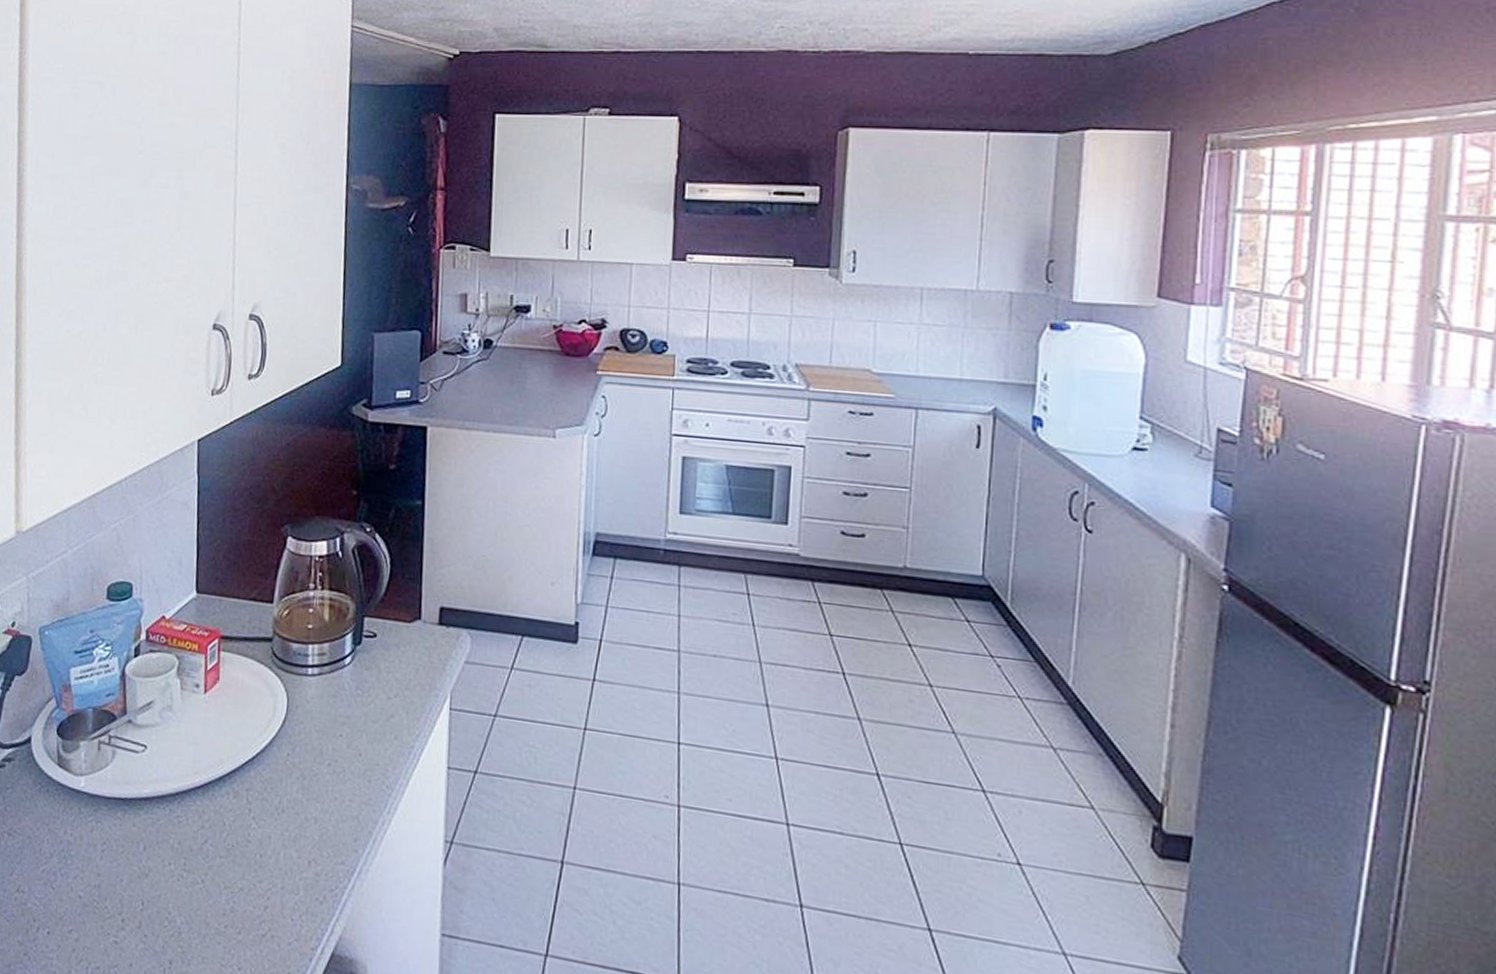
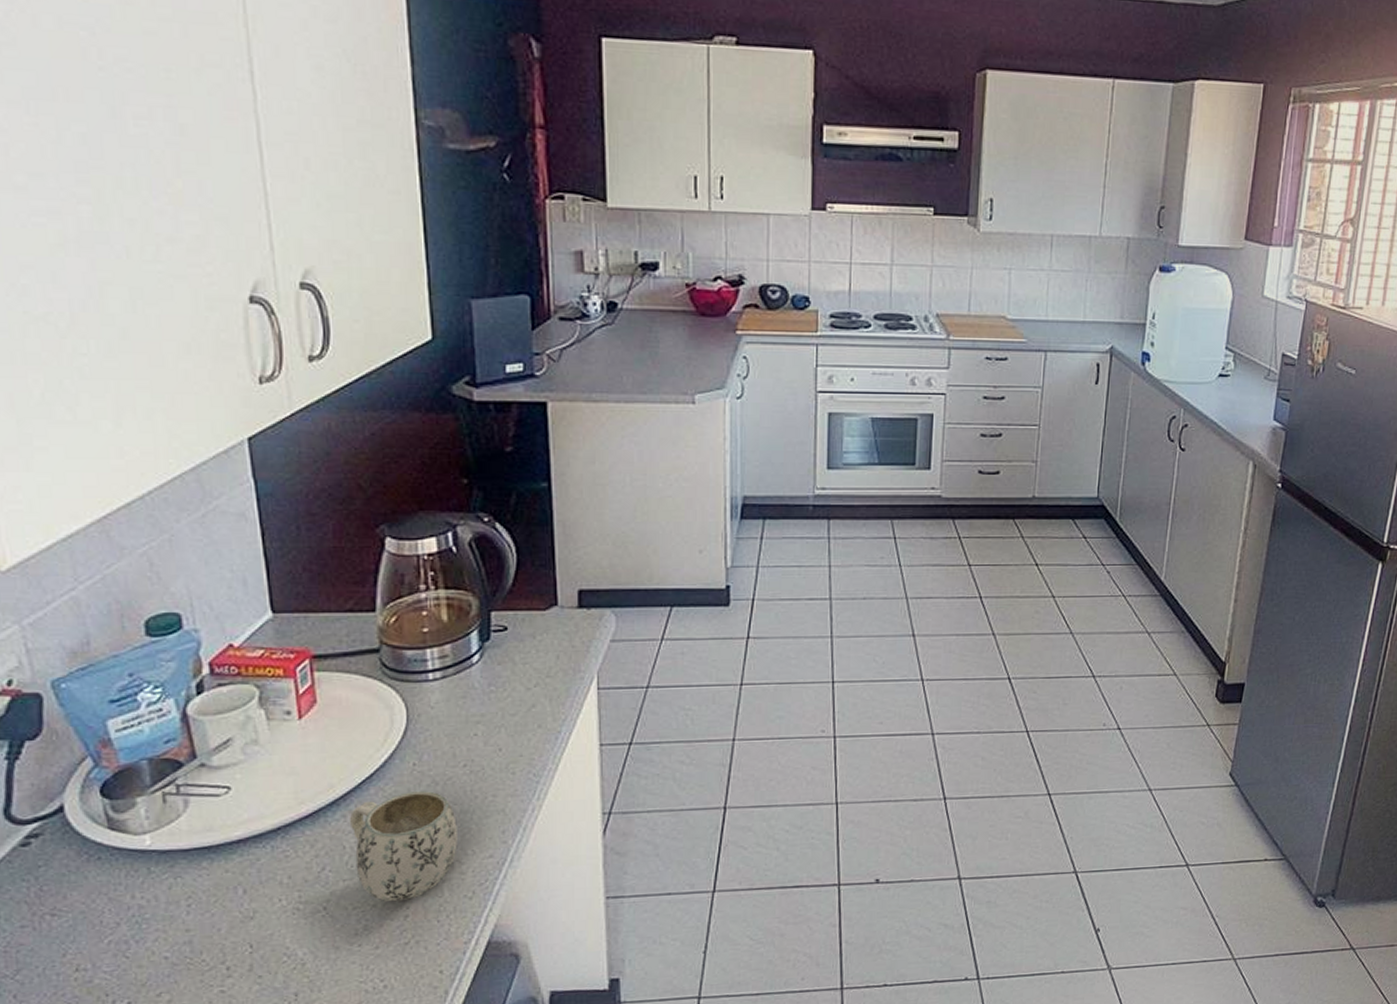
mug: none [231,780,317,891] -> present [349,790,458,902]

